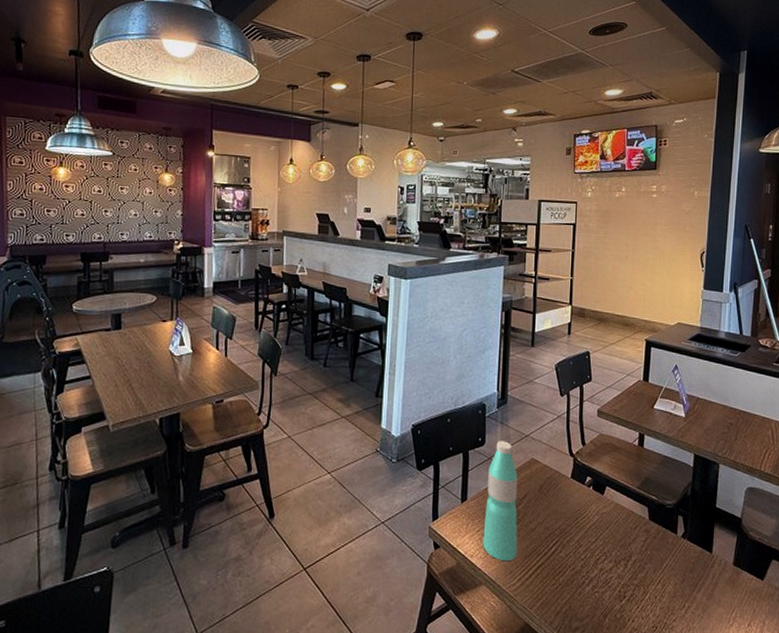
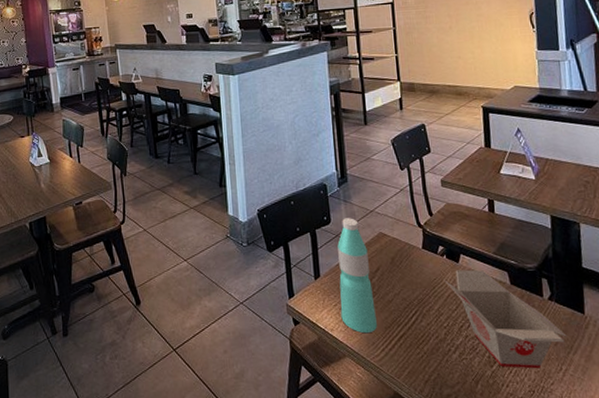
takeout container: none [586,502,694,605] -> present [443,269,567,369]

